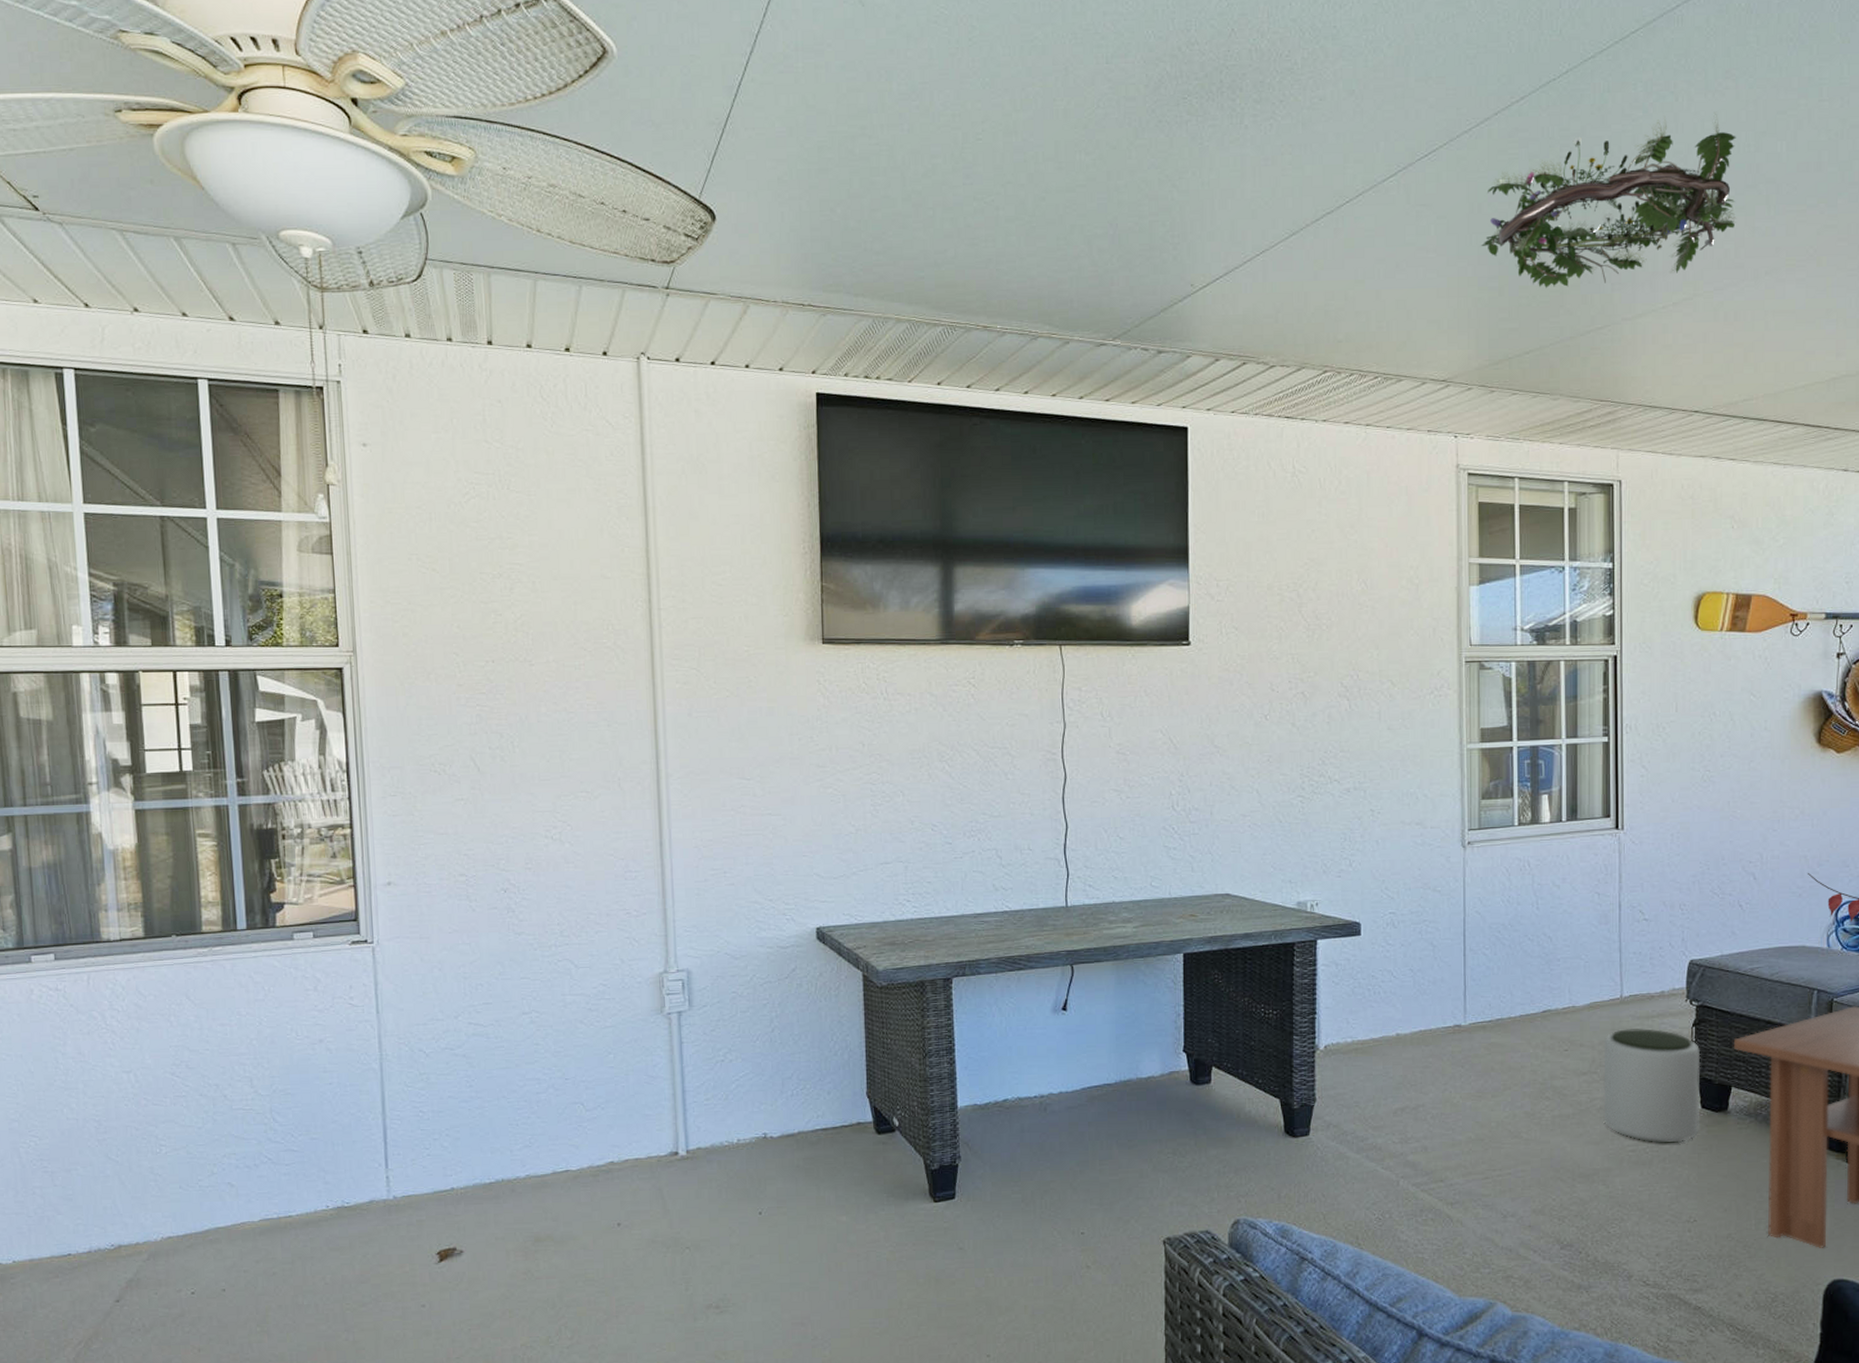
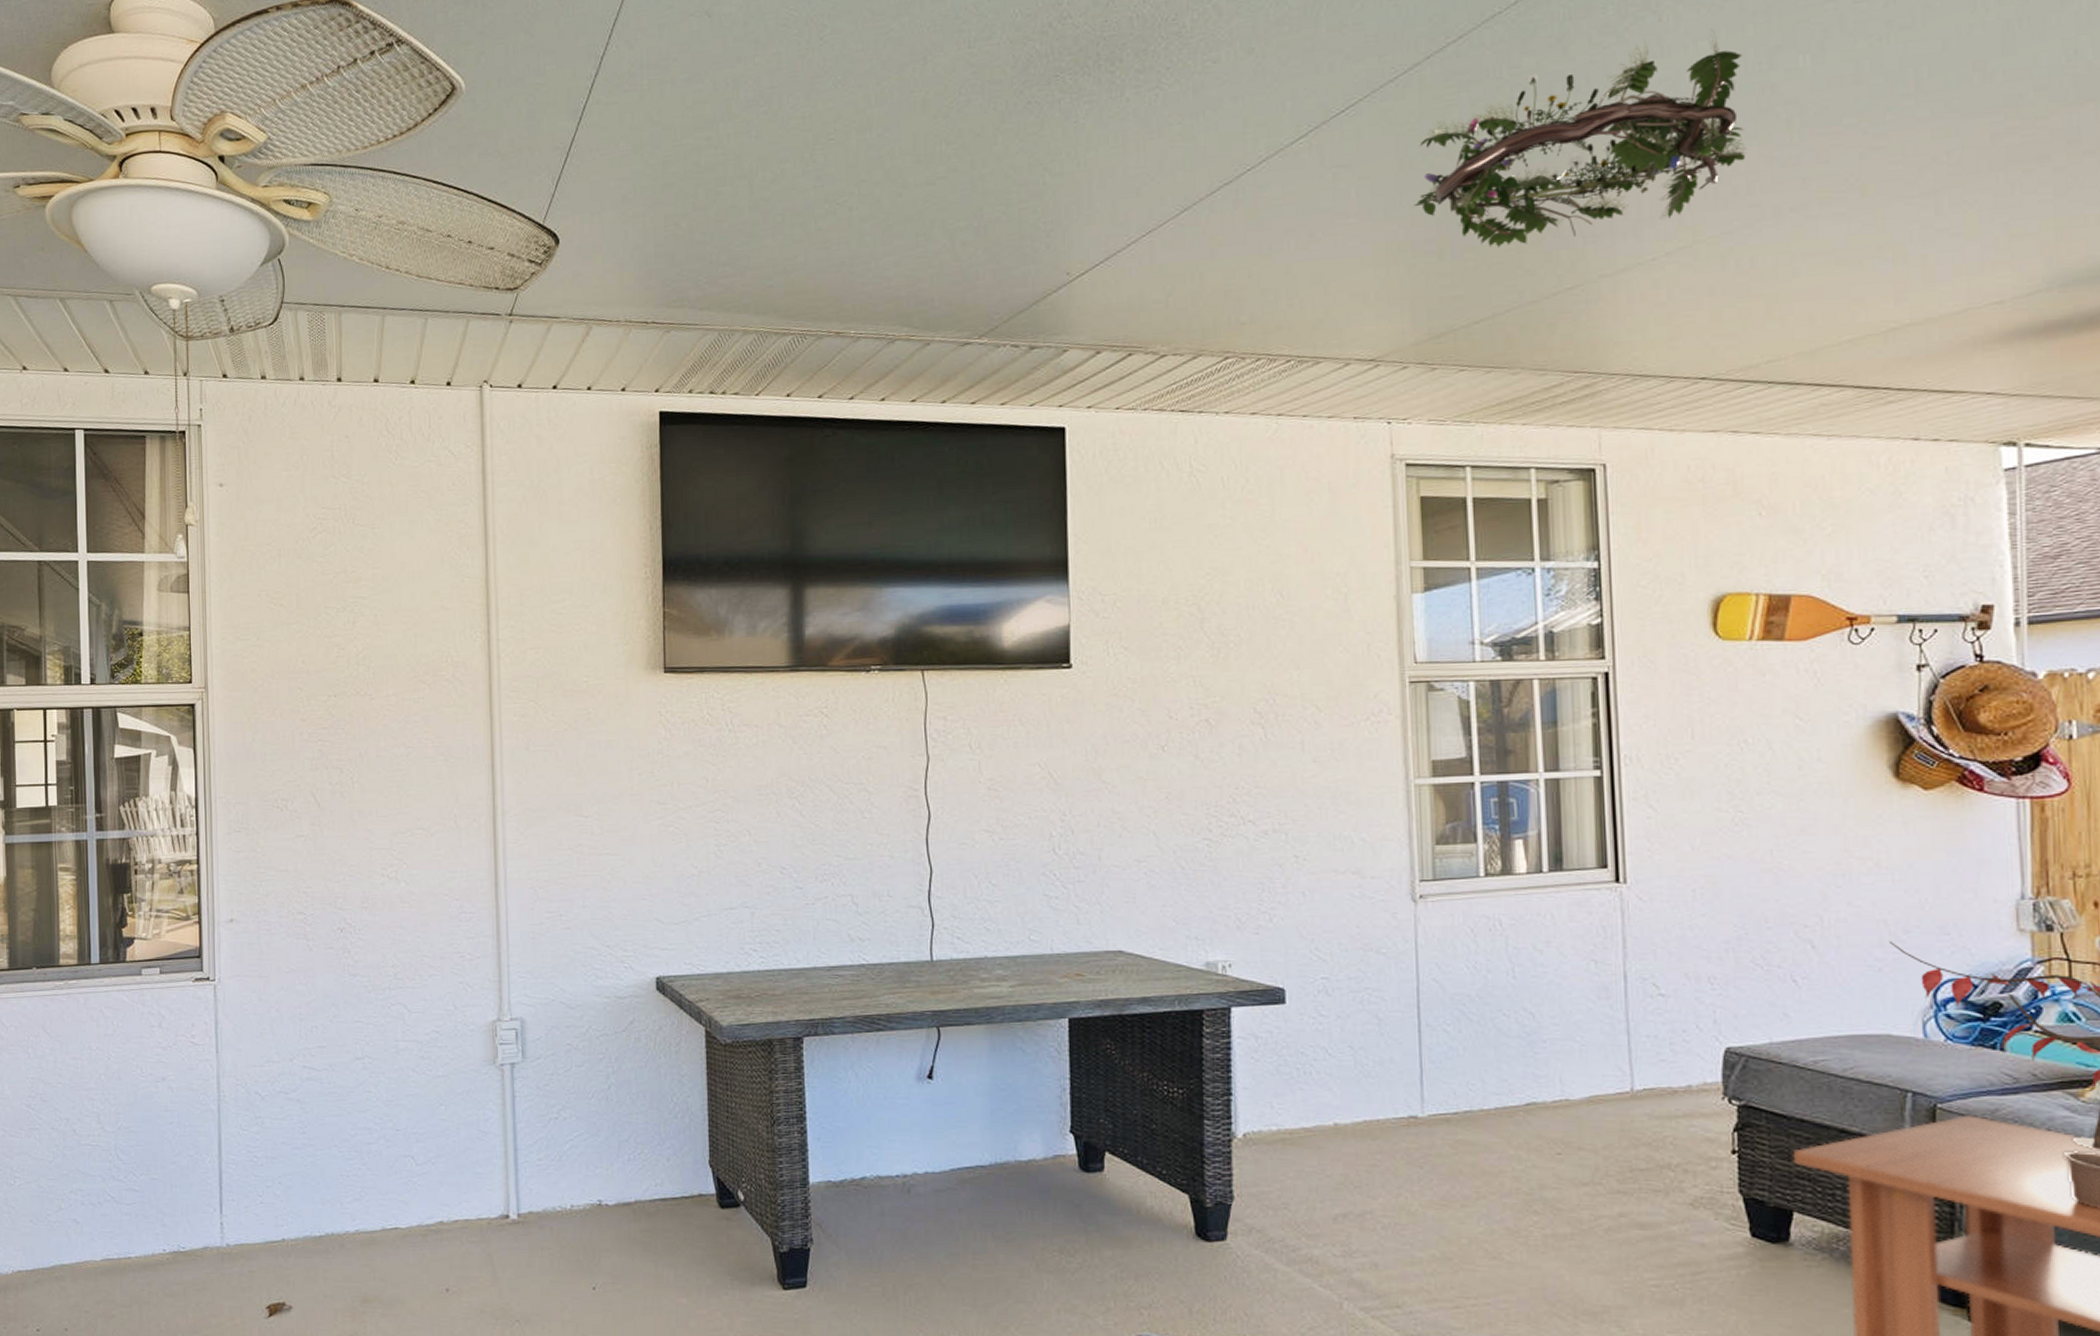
plant pot: present [1603,1029,1701,1143] -> none [1611,1131,1749,1280]

